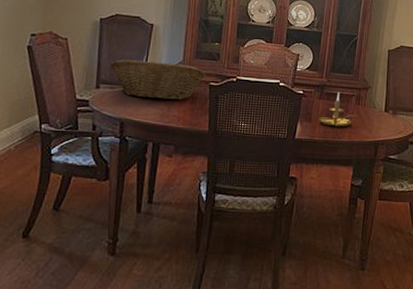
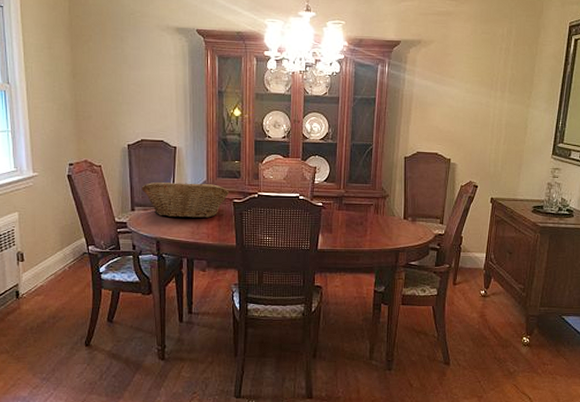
candle holder: present [319,92,357,127] -> none [339,202,376,237]

